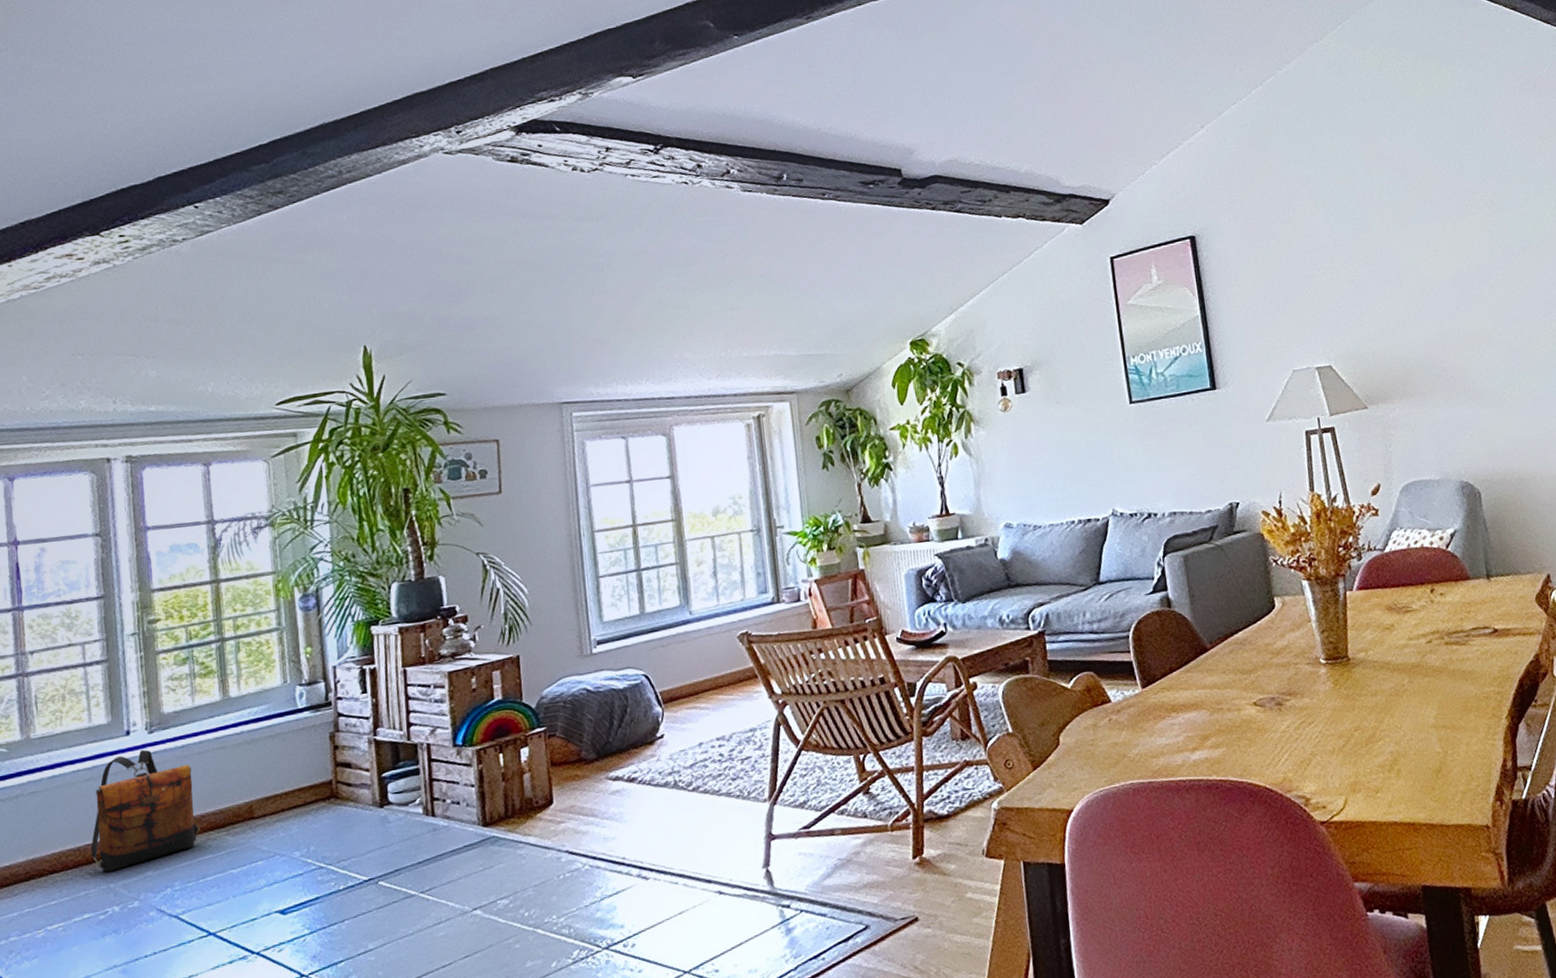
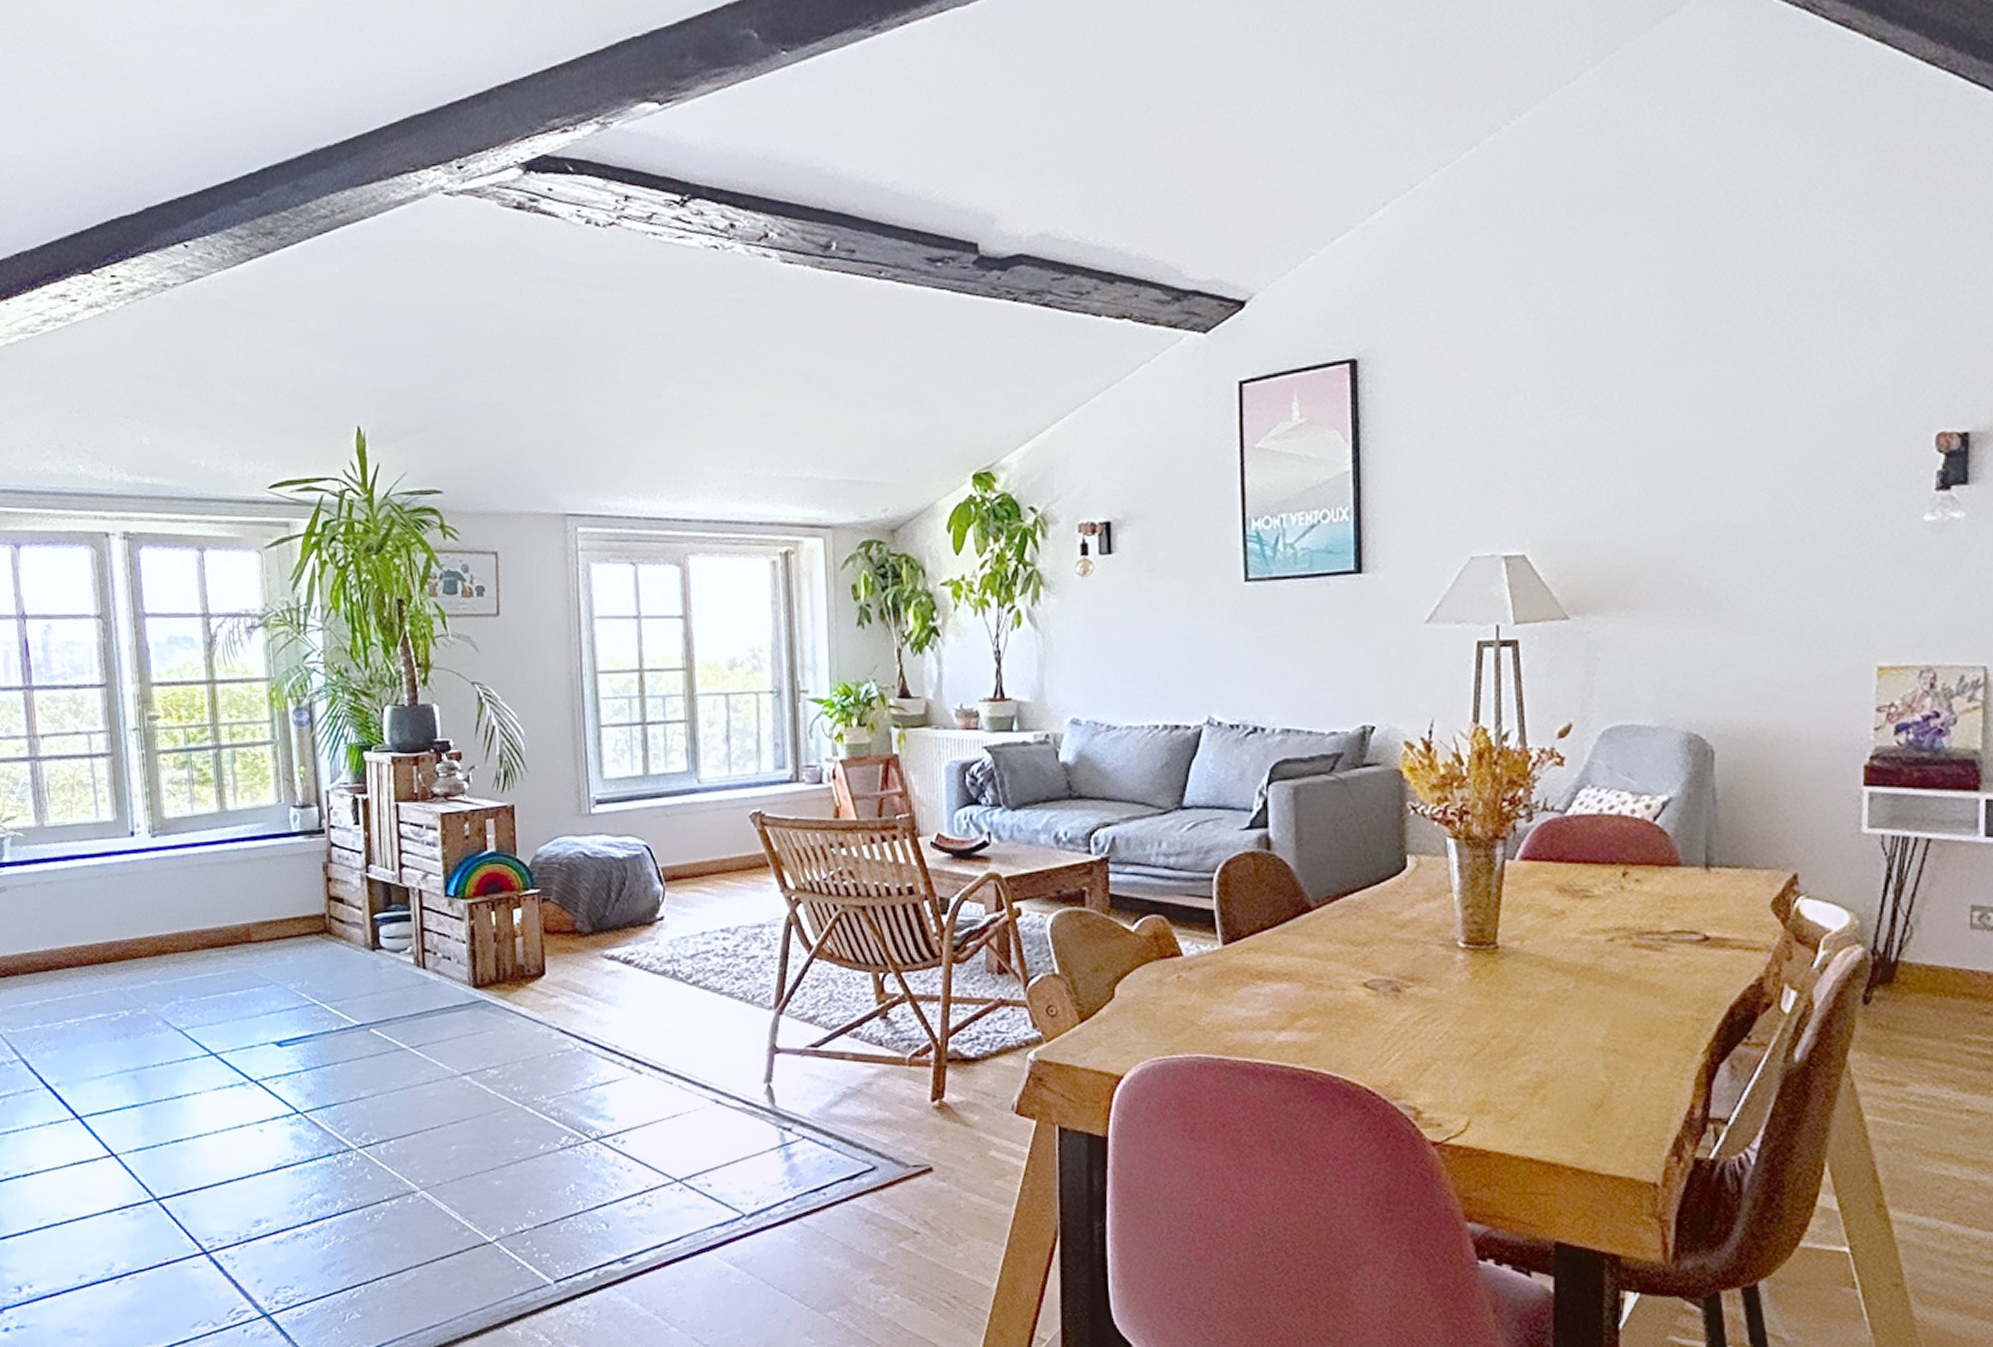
backpack: present [91,749,200,872] -> none [102,854,201,975]

